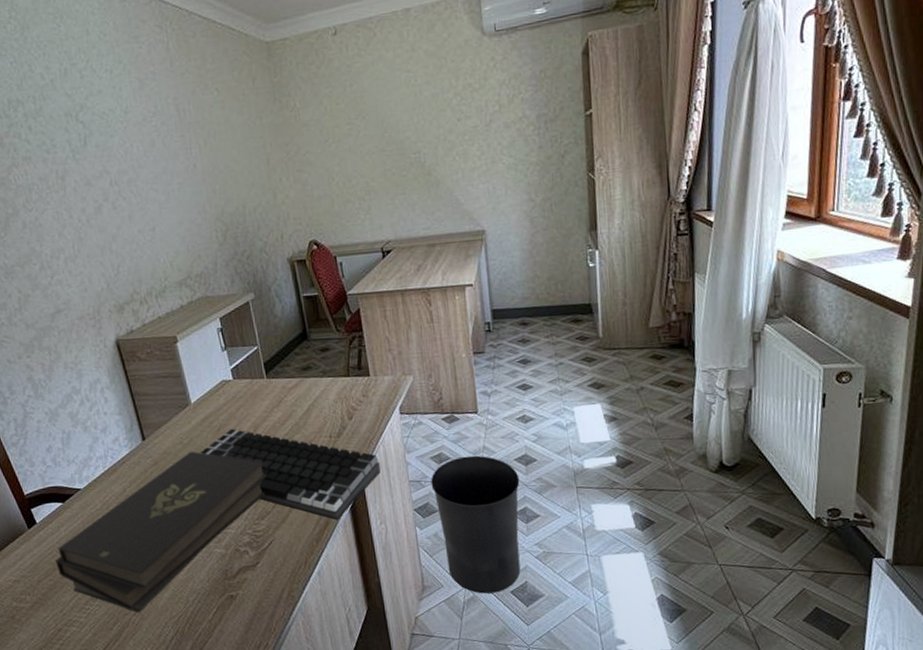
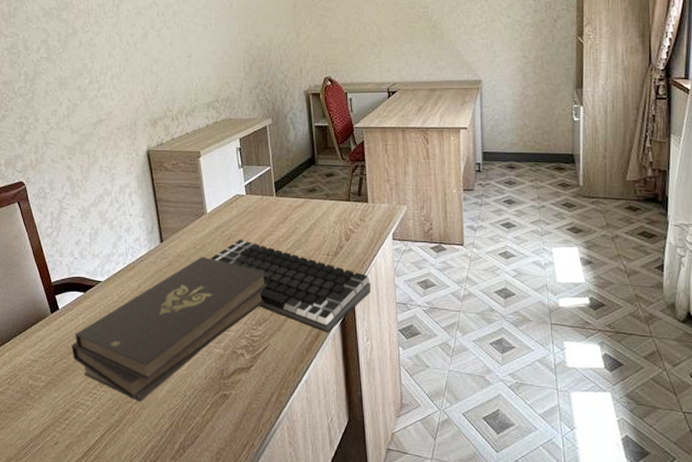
waste bin: present [430,455,521,594] -> none [416,284,498,417]

